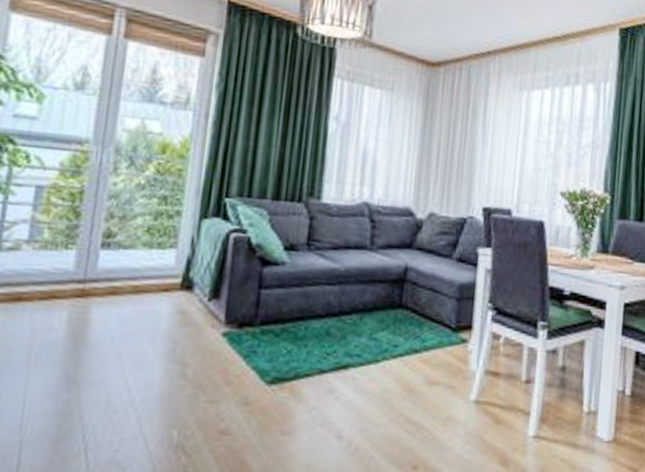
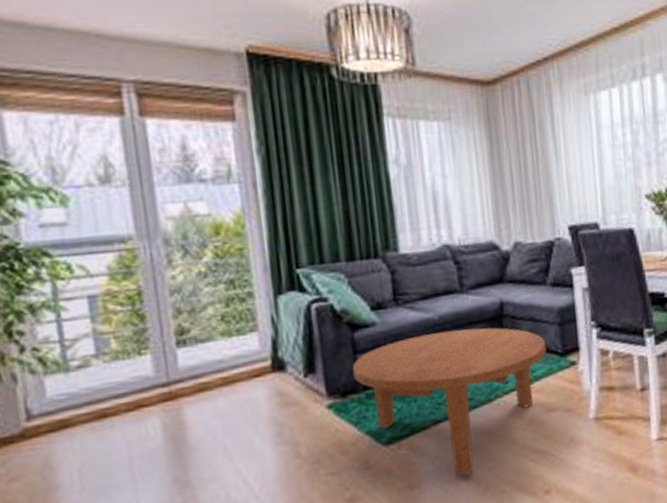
coffee table: none [253,283,441,433] -> present [352,327,546,478]

